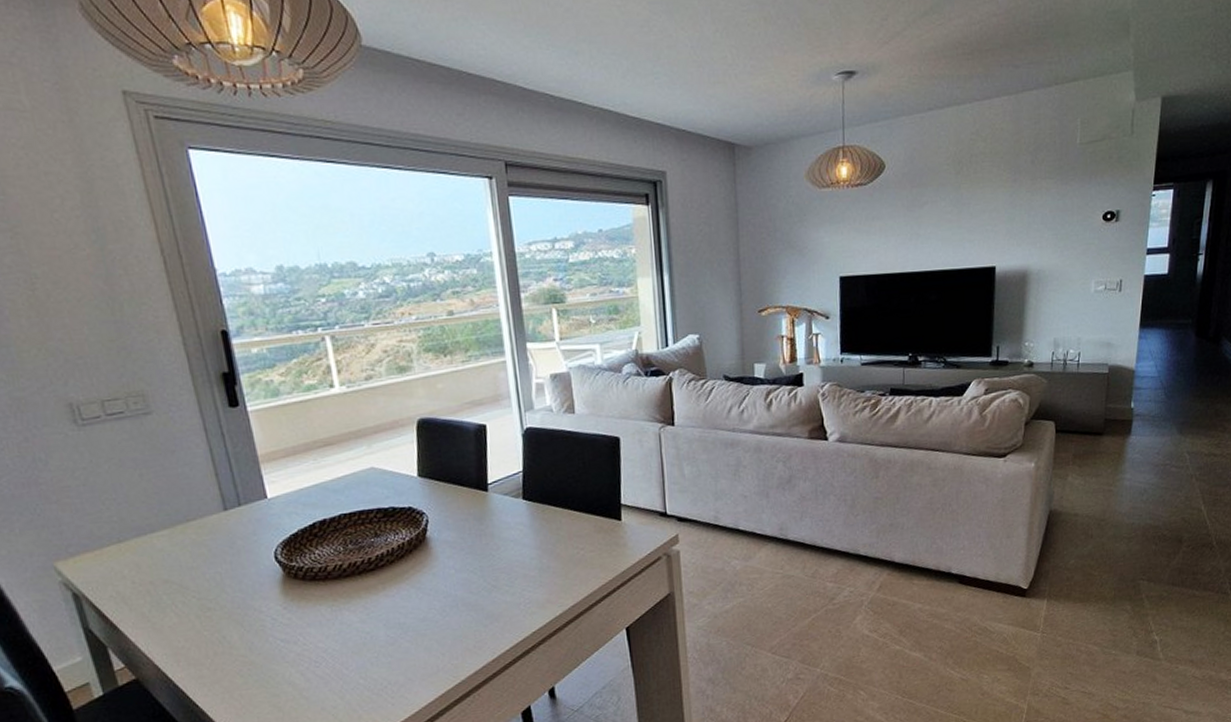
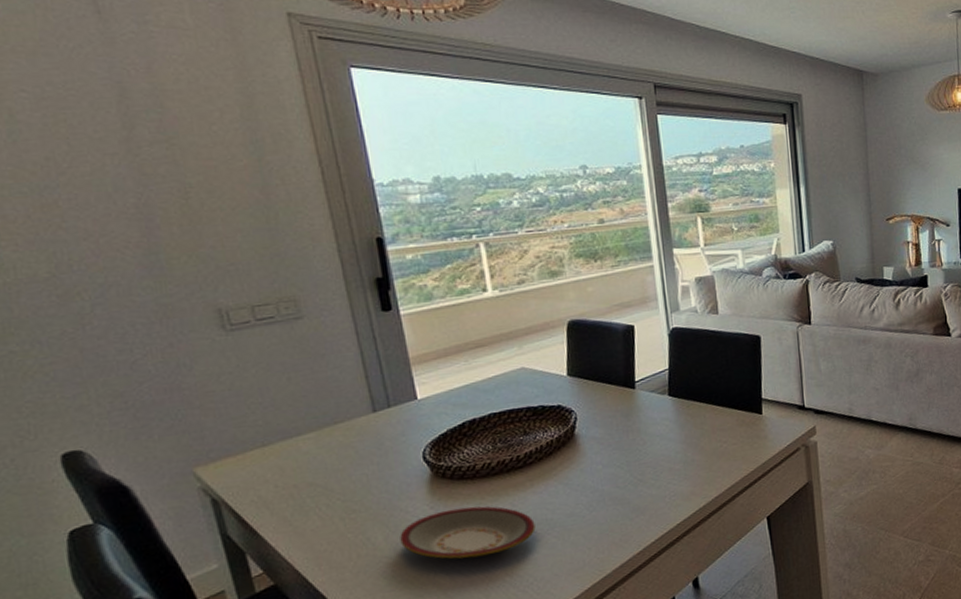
plate: none [254,608,389,660] -> present [400,506,536,559]

